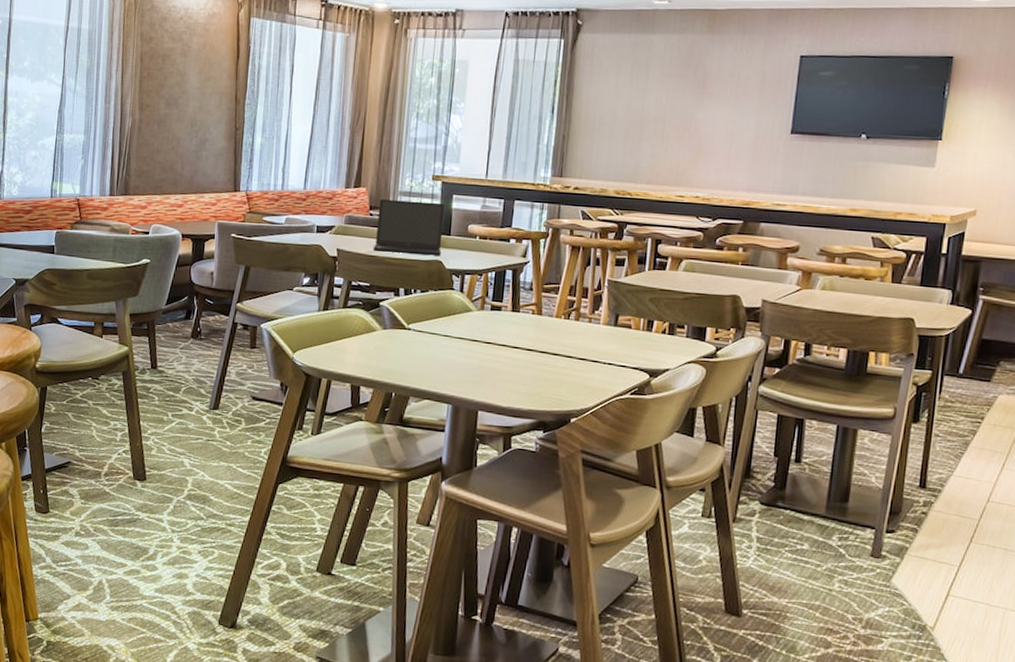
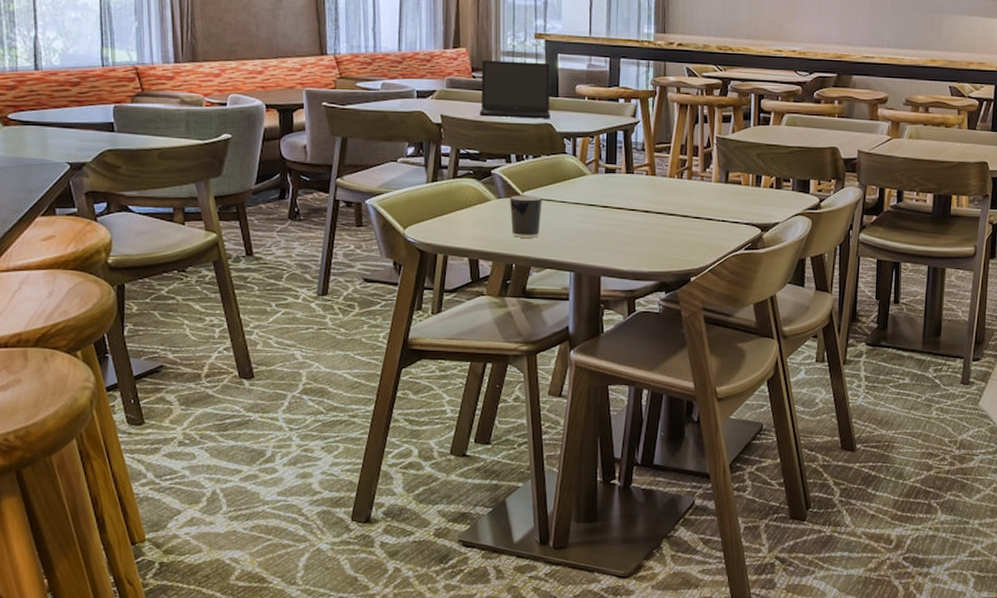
mug: none [394,327,427,369] -> present [509,195,542,238]

